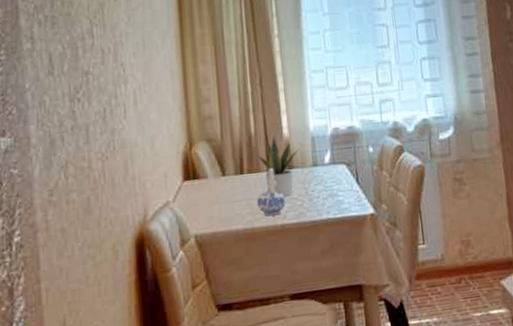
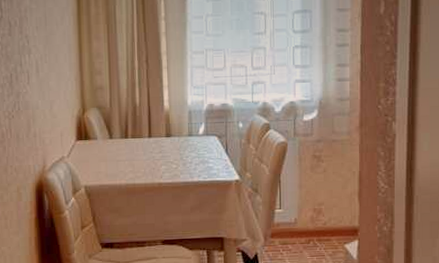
ceramic pitcher: present [256,167,286,217] -> none [138,134,163,175]
potted plant: present [257,135,300,197] -> none [140,107,178,160]

